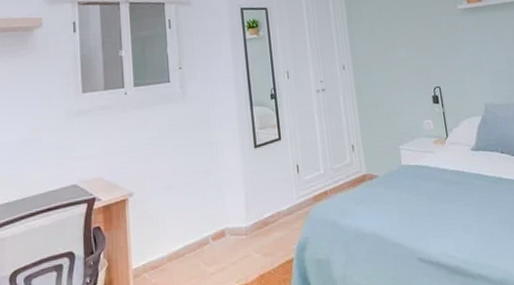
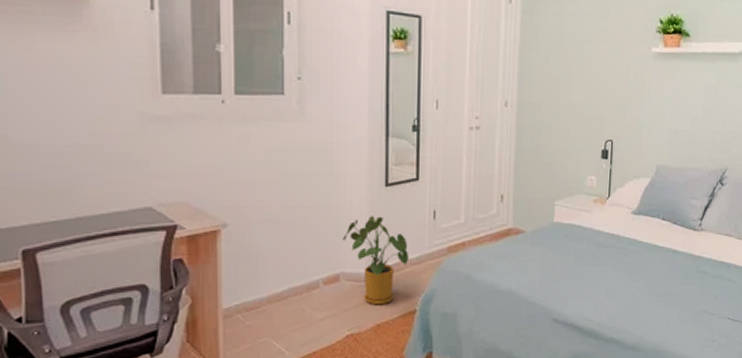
house plant: none [224,174,282,257] -> present [343,216,410,306]

